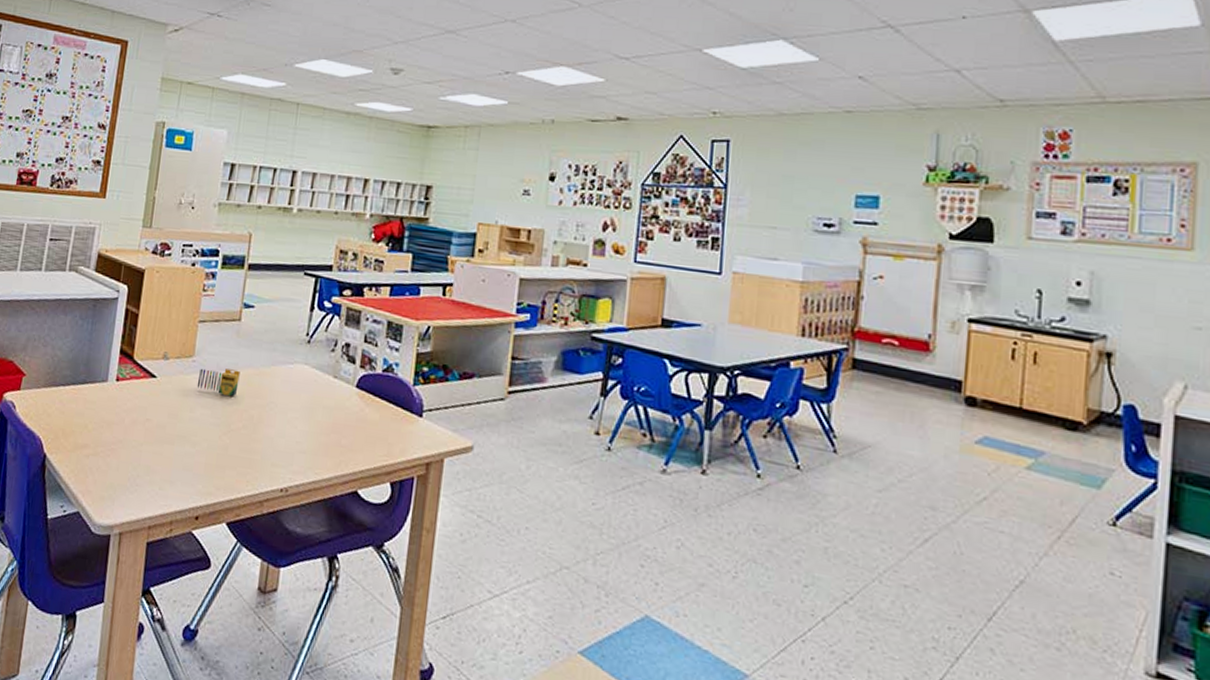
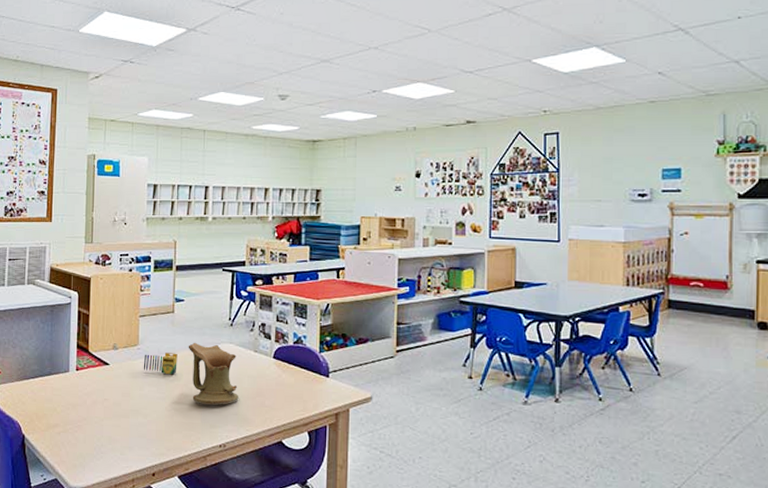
wooden bowl: none [253,359,311,440] -> present [188,342,239,405]

